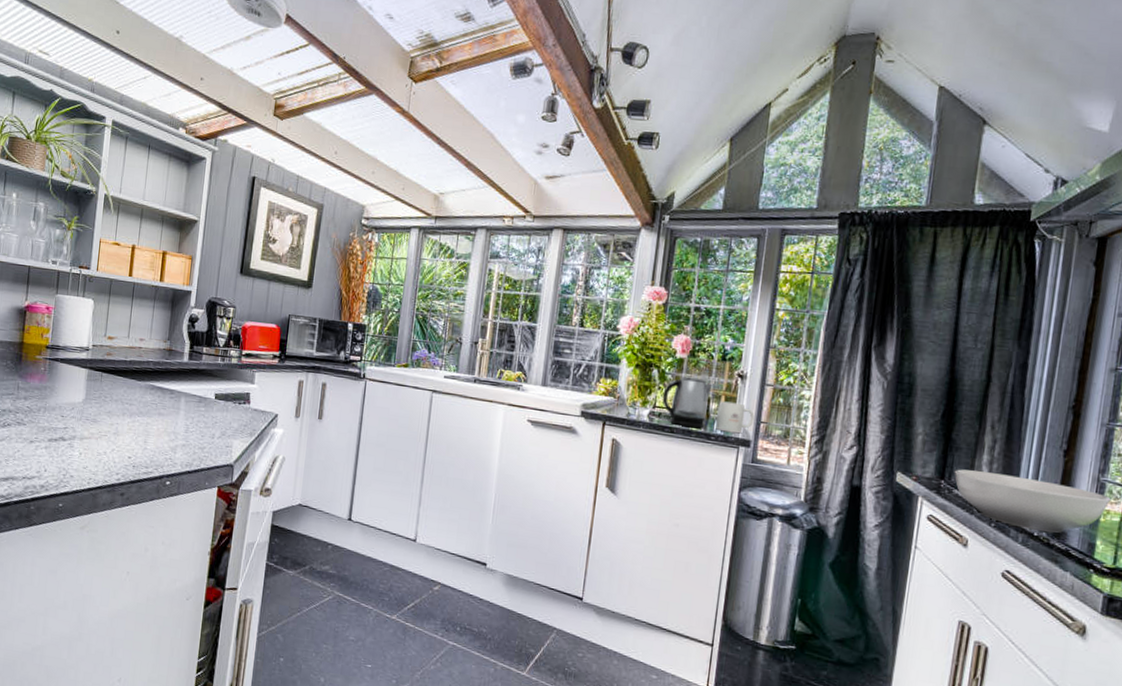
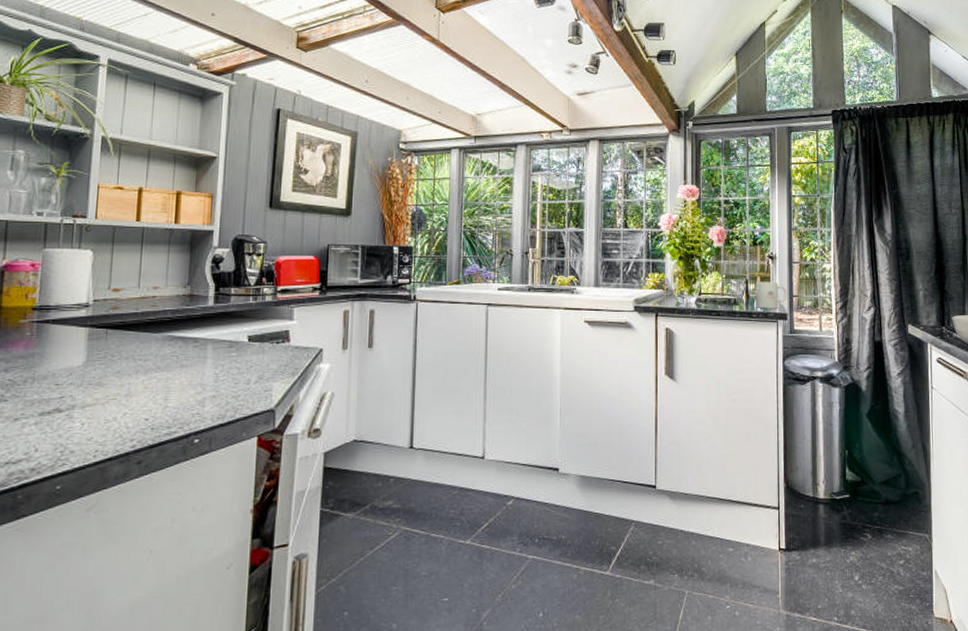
kettle: present [662,376,713,429] -> none [706,263,748,309]

